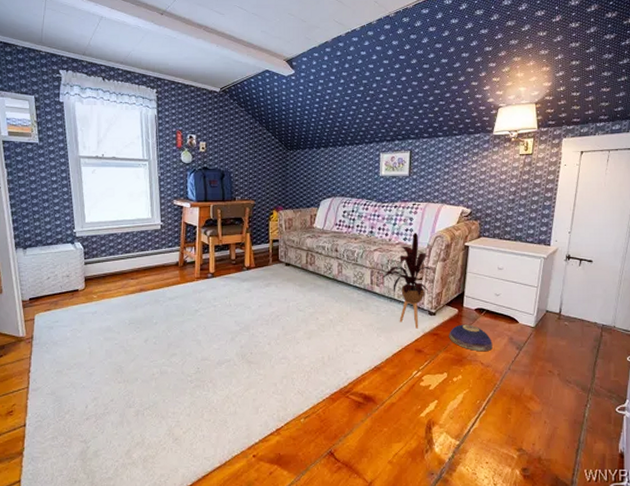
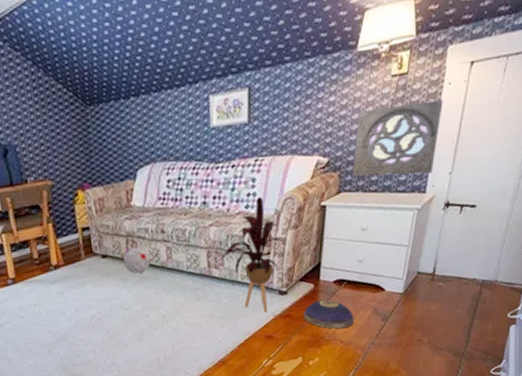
plush toy: none [302,259,325,282] -> present [123,247,151,274]
wall ornament: none [490,176,561,231] -> present [353,99,443,177]

